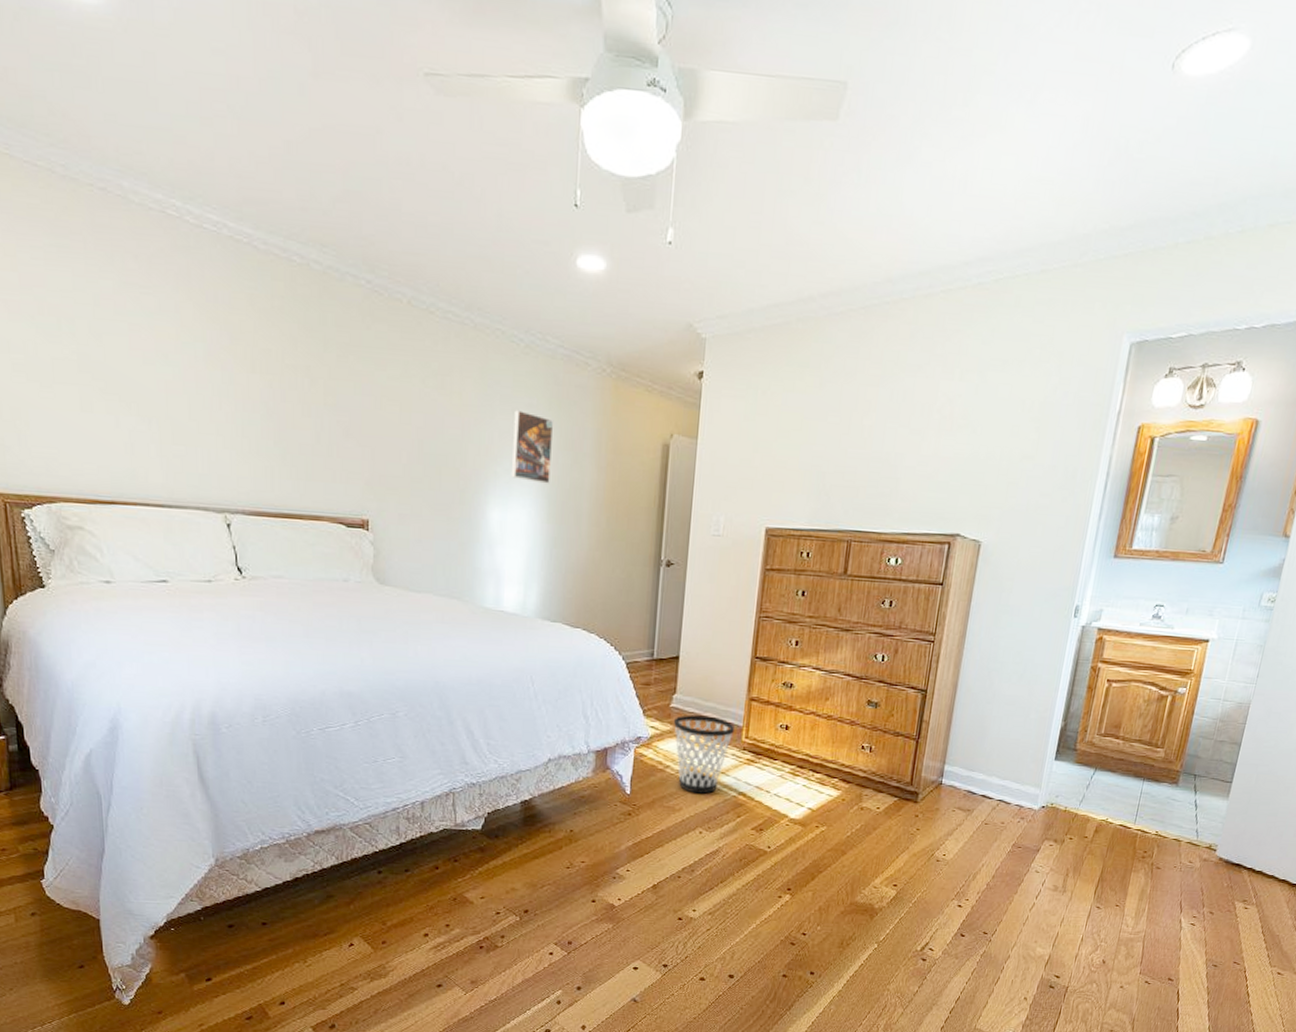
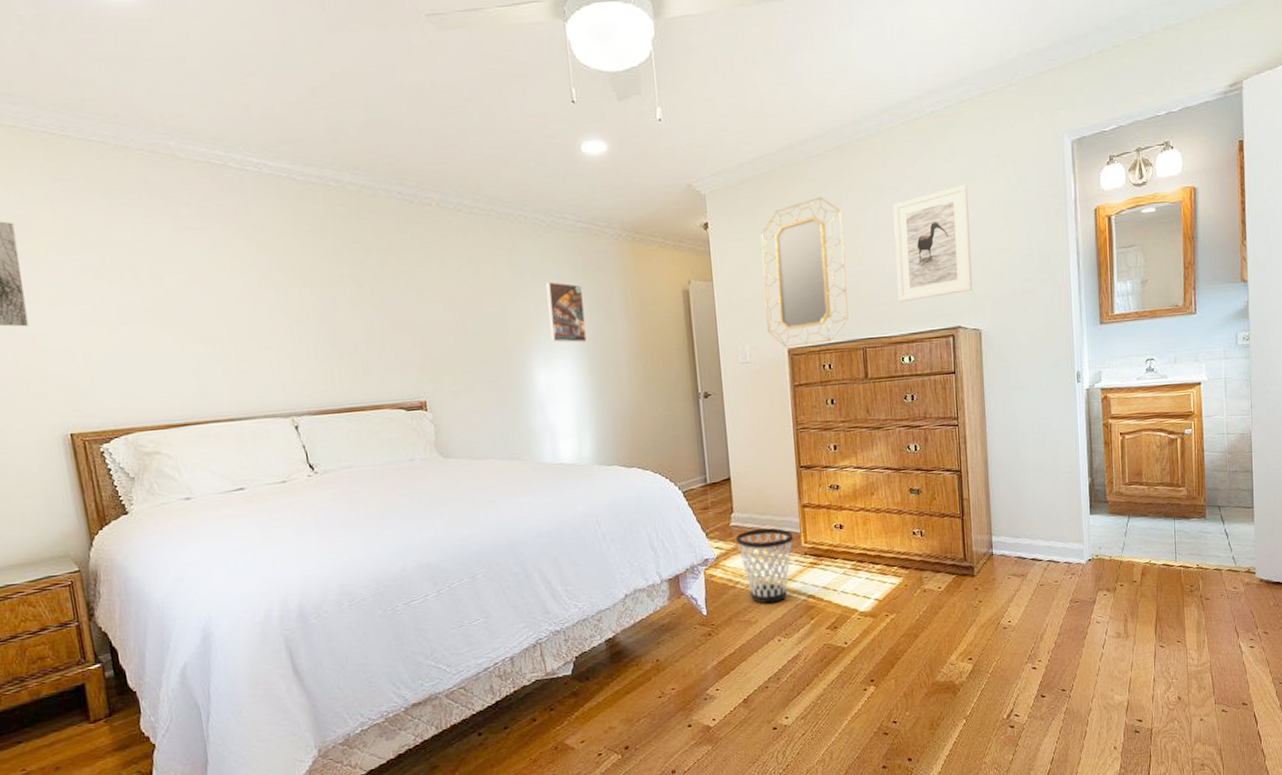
home mirror: none [747,362,855,528] -> present [760,197,849,348]
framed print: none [896,374,1002,498] -> present [893,184,973,303]

